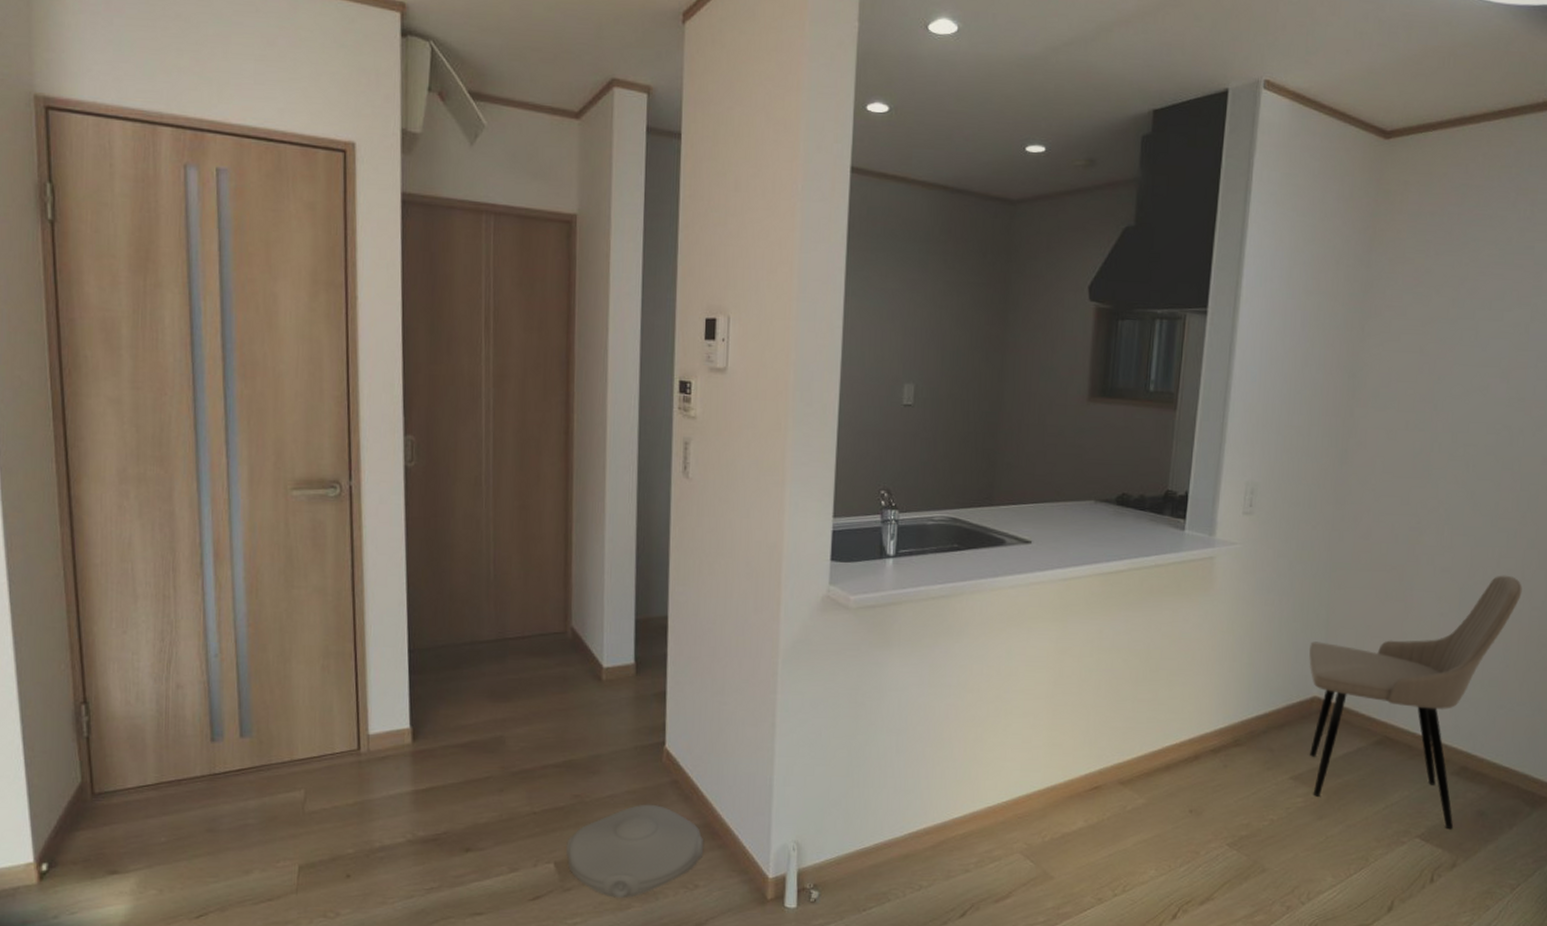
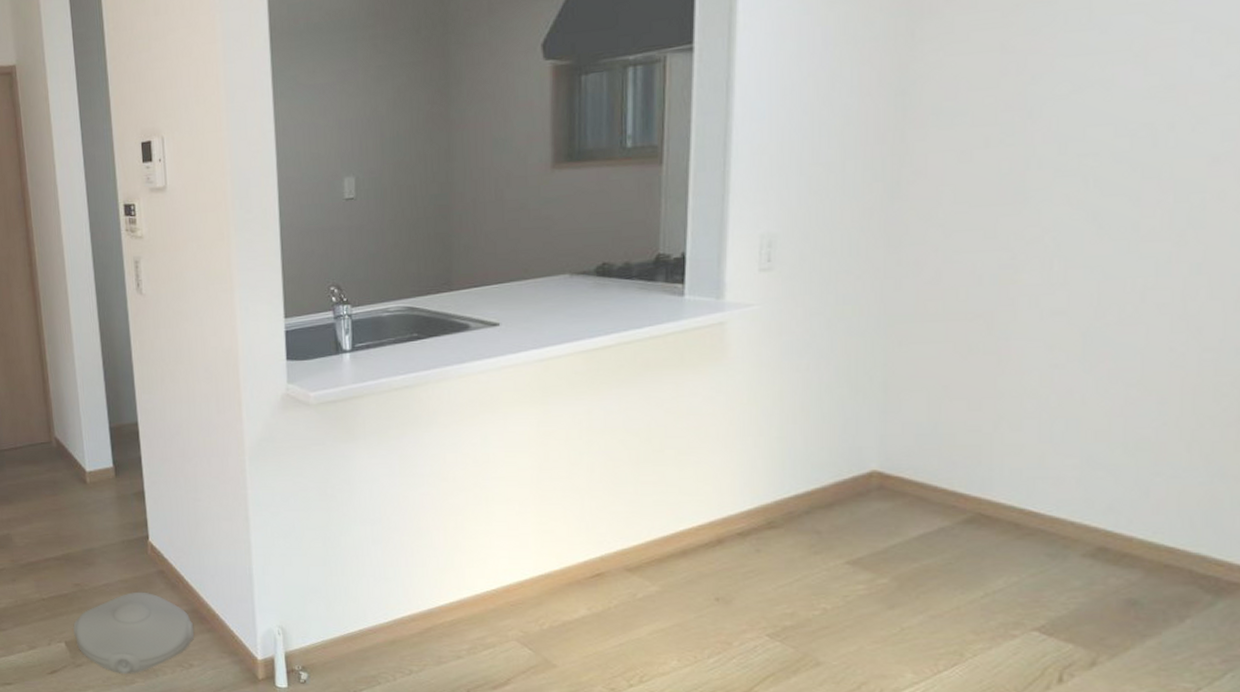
dining chair: present [1309,575,1522,830] -> none [862,311,1184,622]

